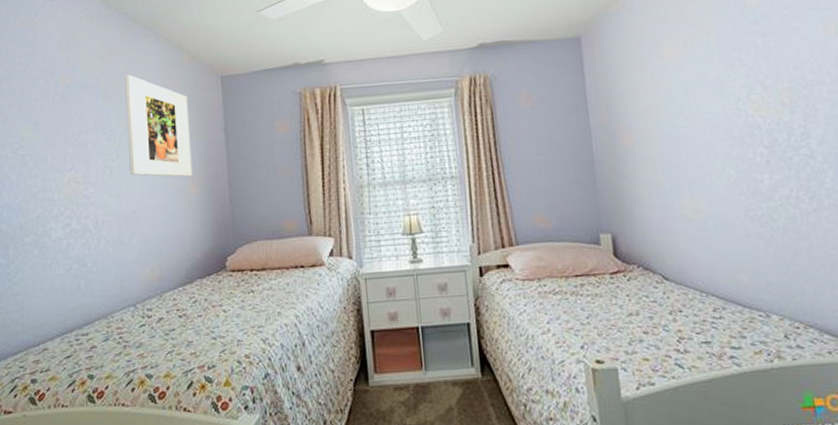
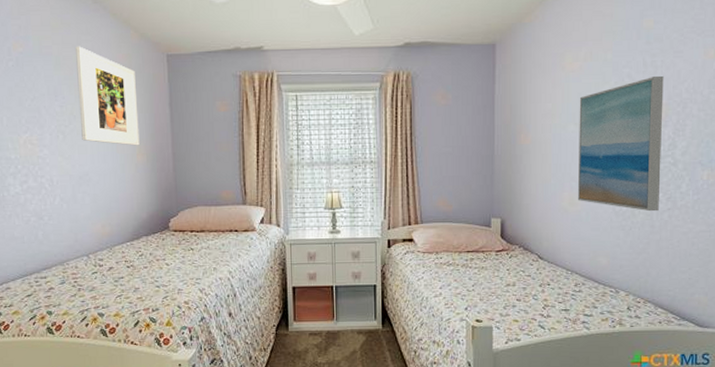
wall art: none [685,56,803,215] -> present [577,75,664,212]

